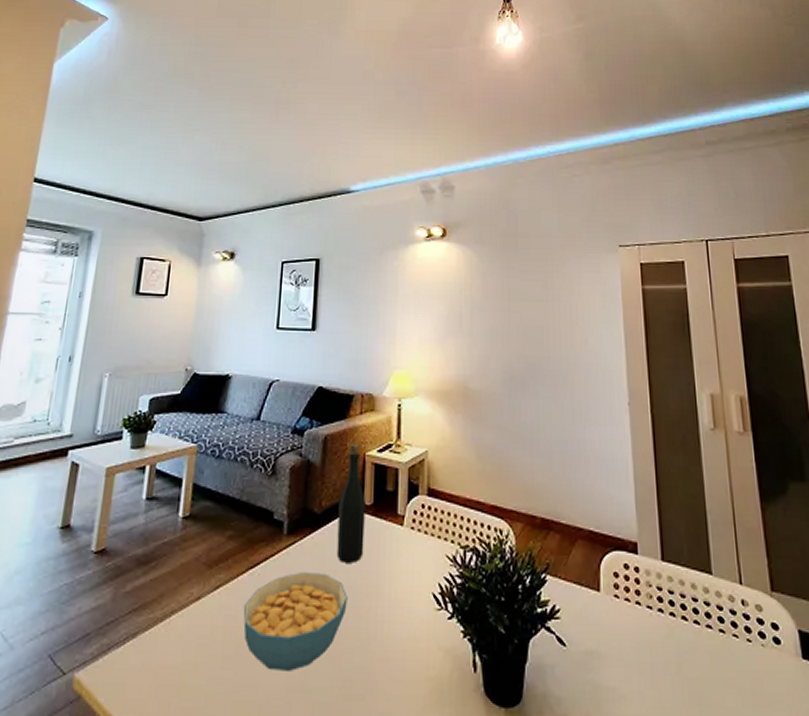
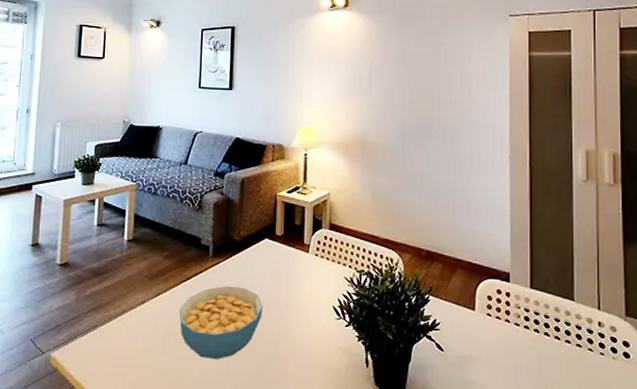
bottle: present [336,443,366,563] -> none [253,185,277,280]

